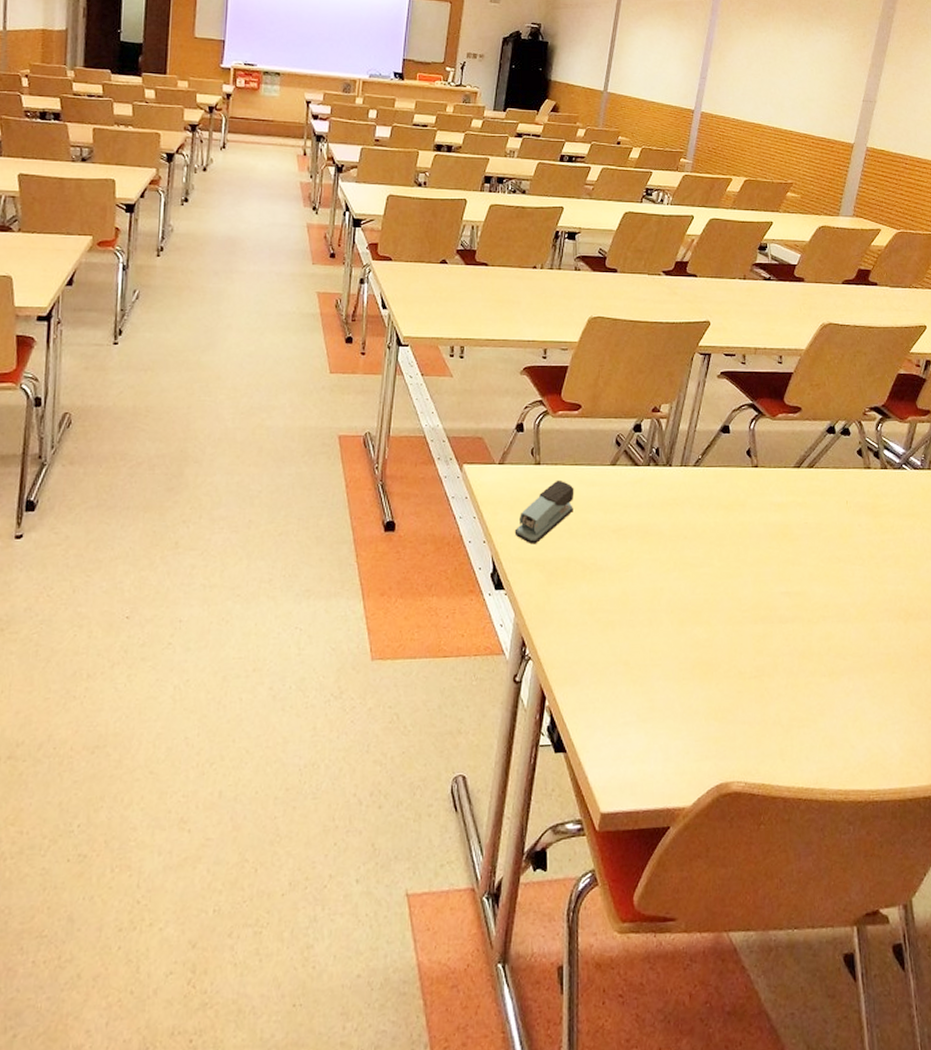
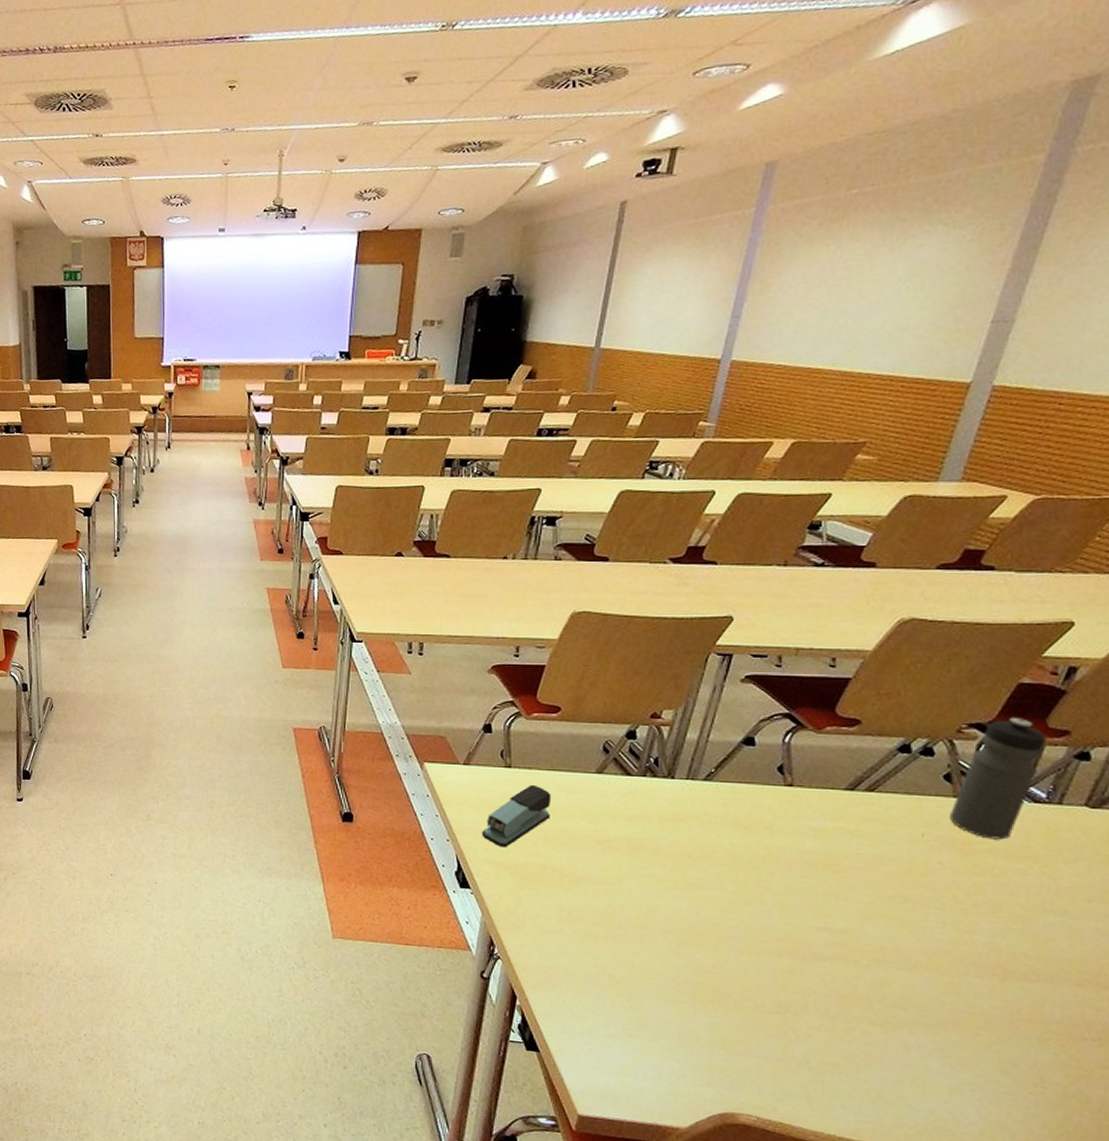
water bottle: none [862,402,917,502] -> present [948,718,1046,840]

